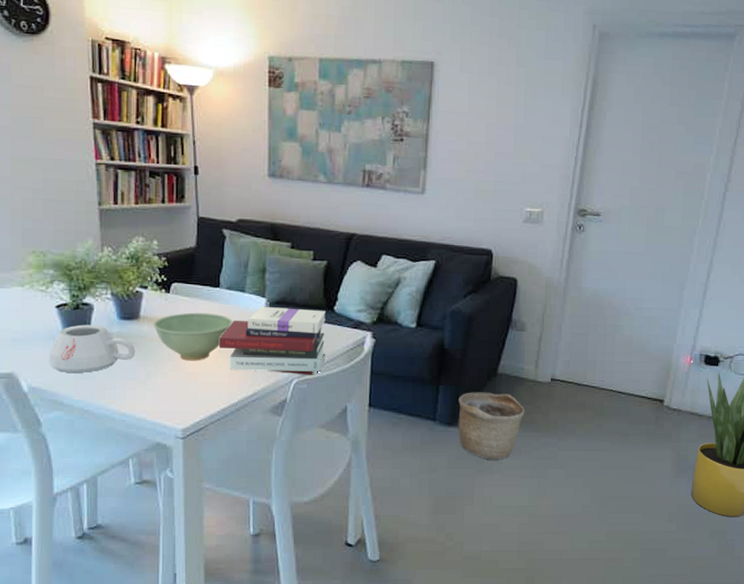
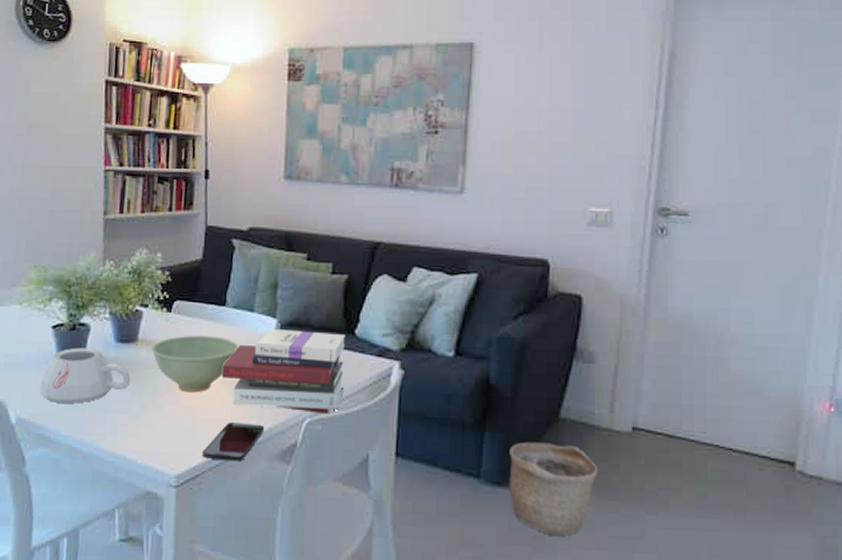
phone: none [205,385,259,416] -> present [202,422,265,462]

